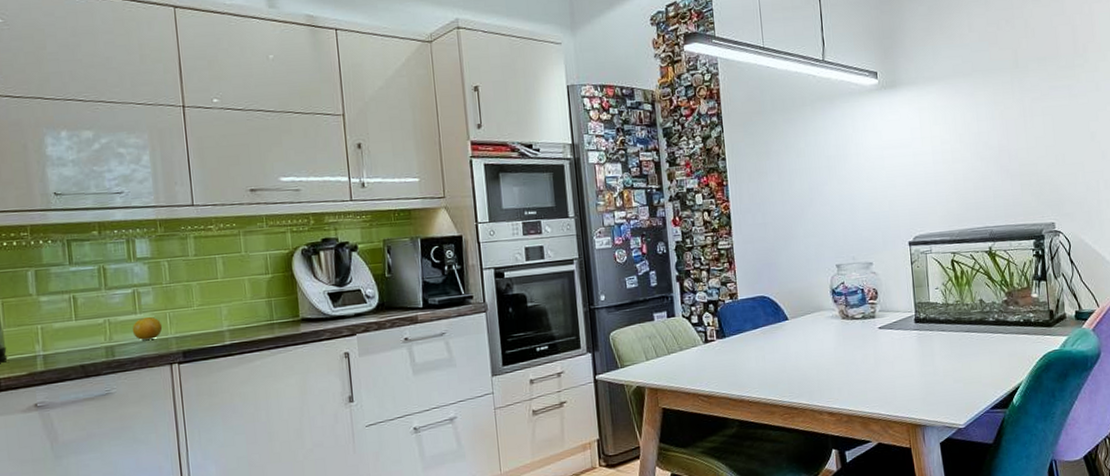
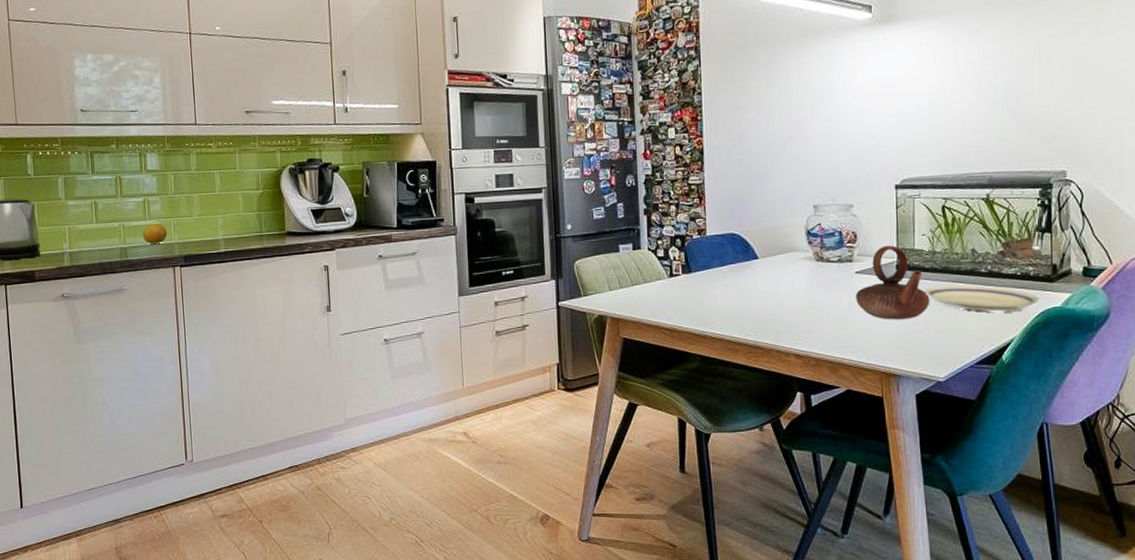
teapot: none [880,300,947,373] -> present [856,245,930,320]
plate: none [941,334,1041,358] -> present [924,285,1040,312]

